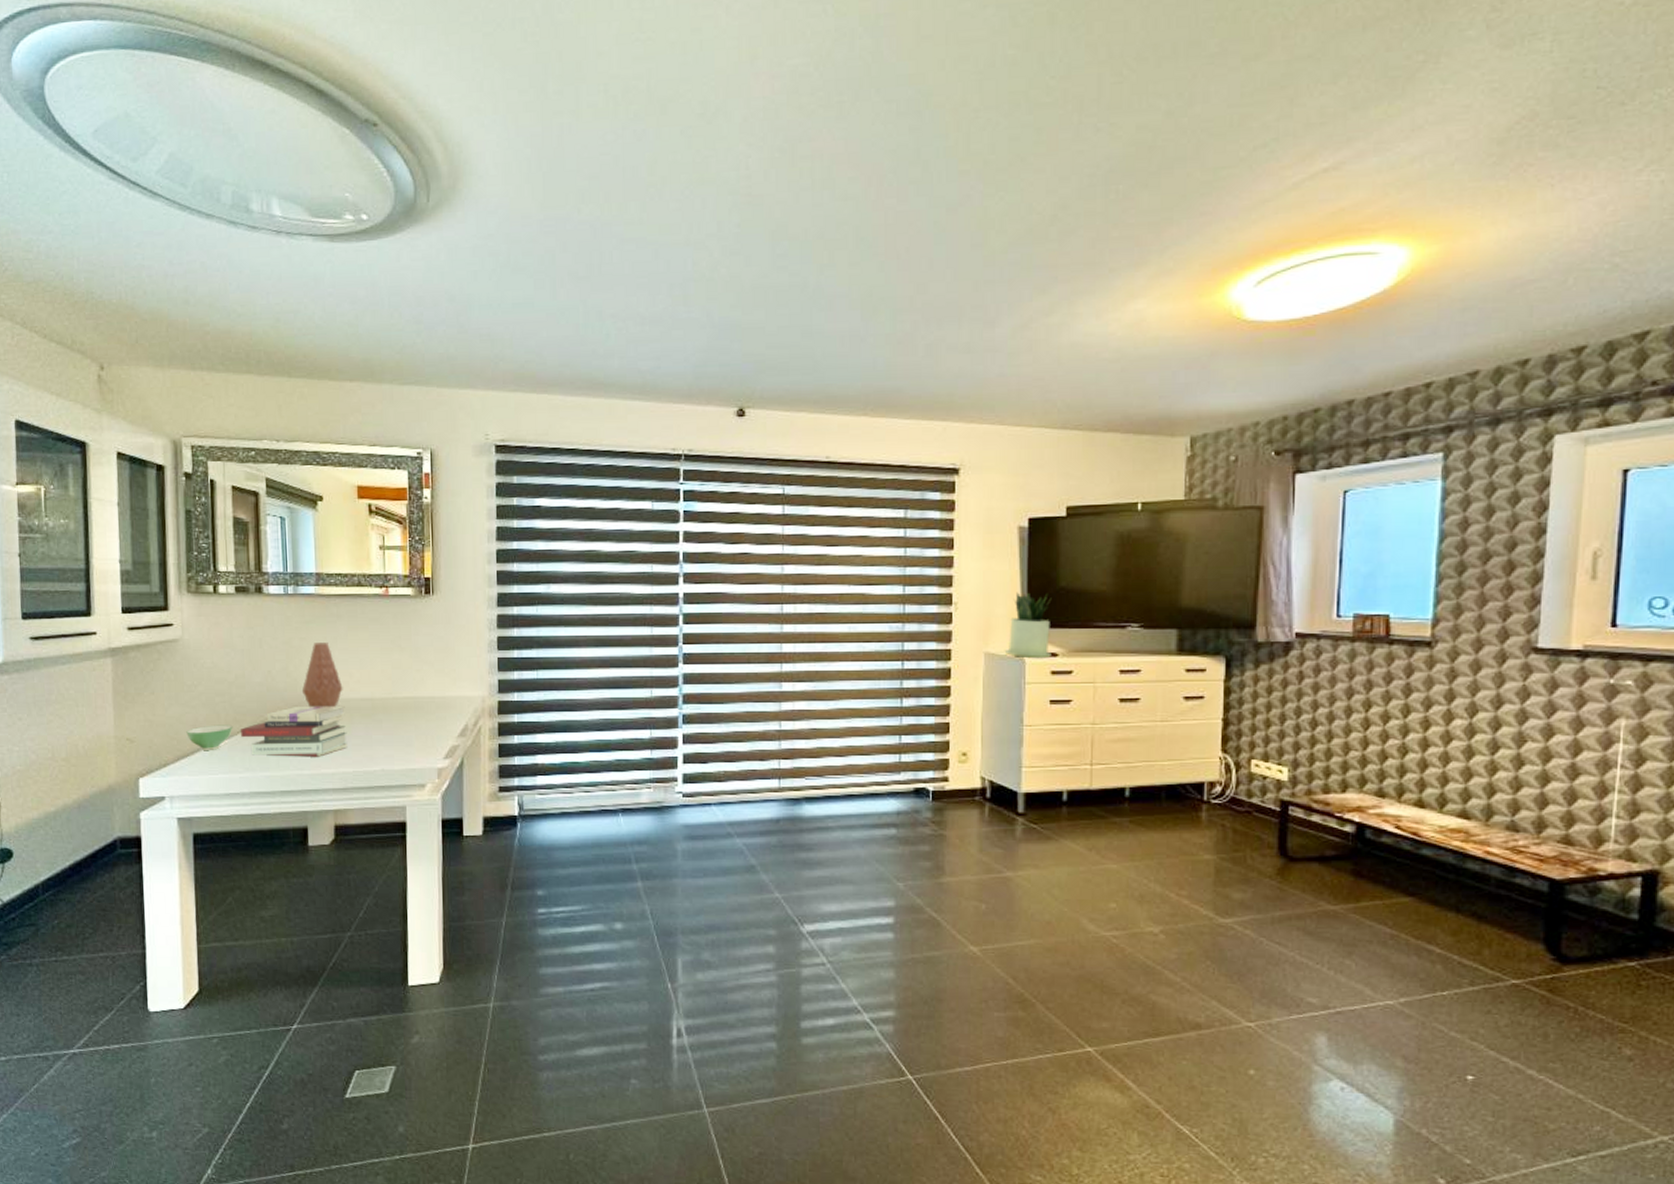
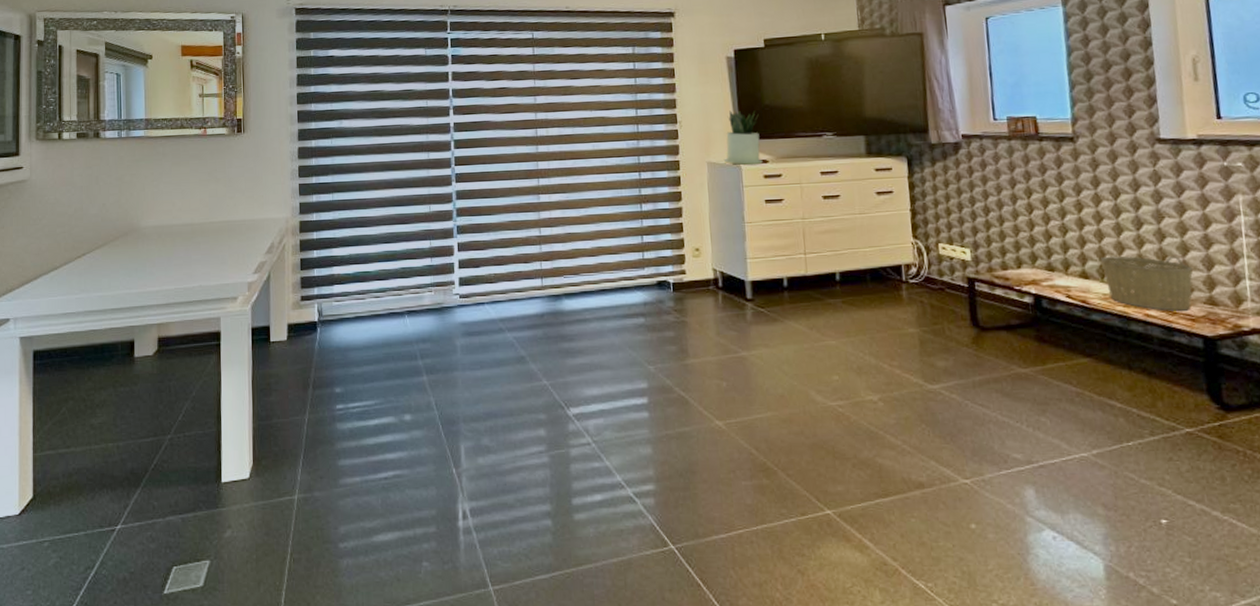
bowl: present [186,725,233,751] -> none [31,252,71,277]
books: present [241,707,348,757] -> none [78,232,170,278]
vase: present [301,642,343,708] -> none [131,177,167,235]
basket: none [1441,783,1552,849] -> present [1100,256,1194,311]

